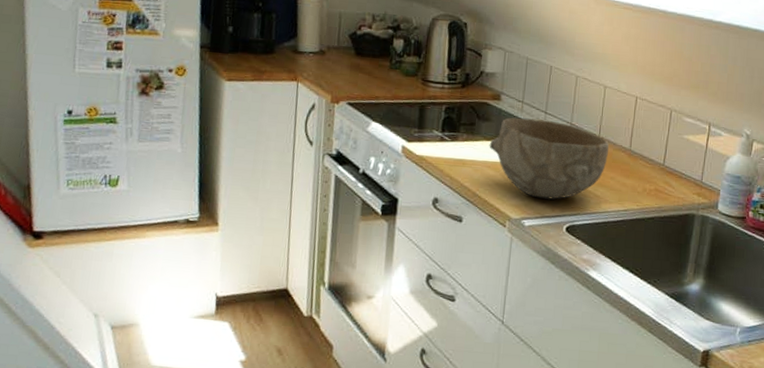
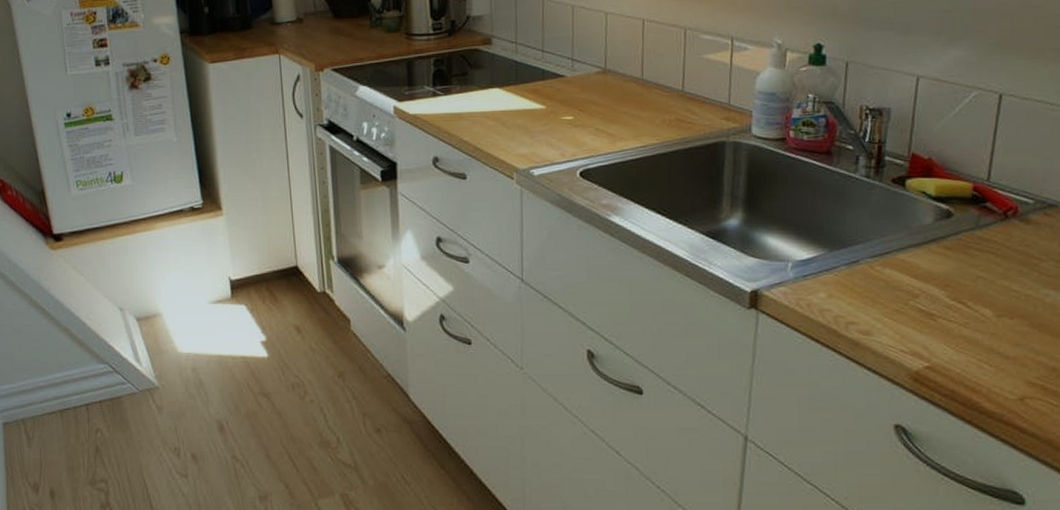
bowl: present [489,117,609,200] -> none [485,59,618,144]

